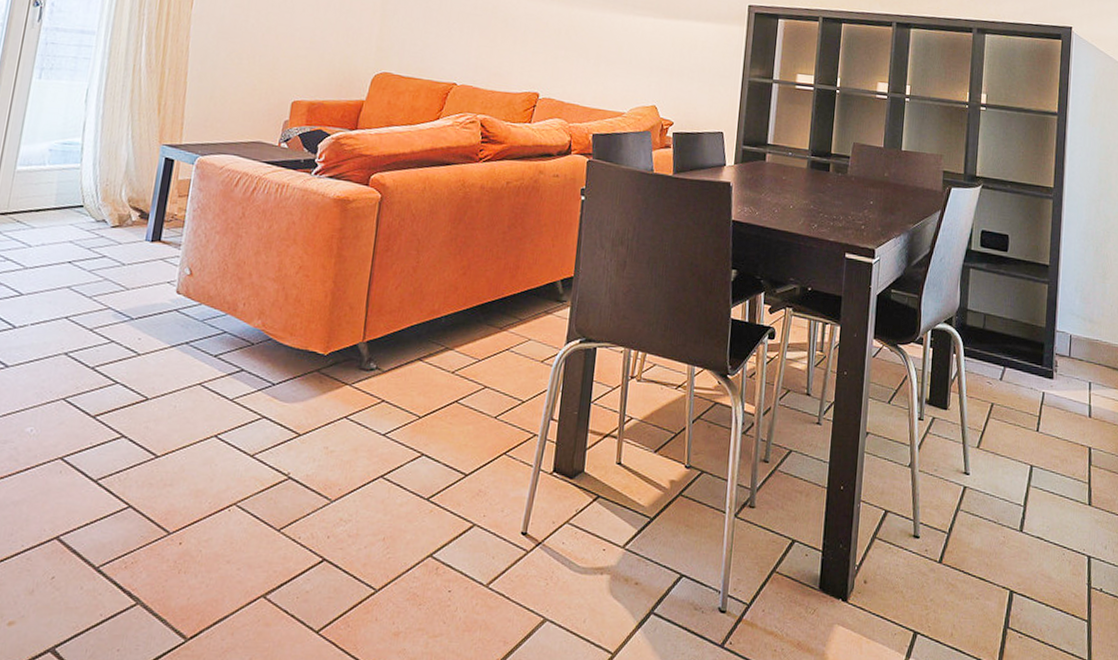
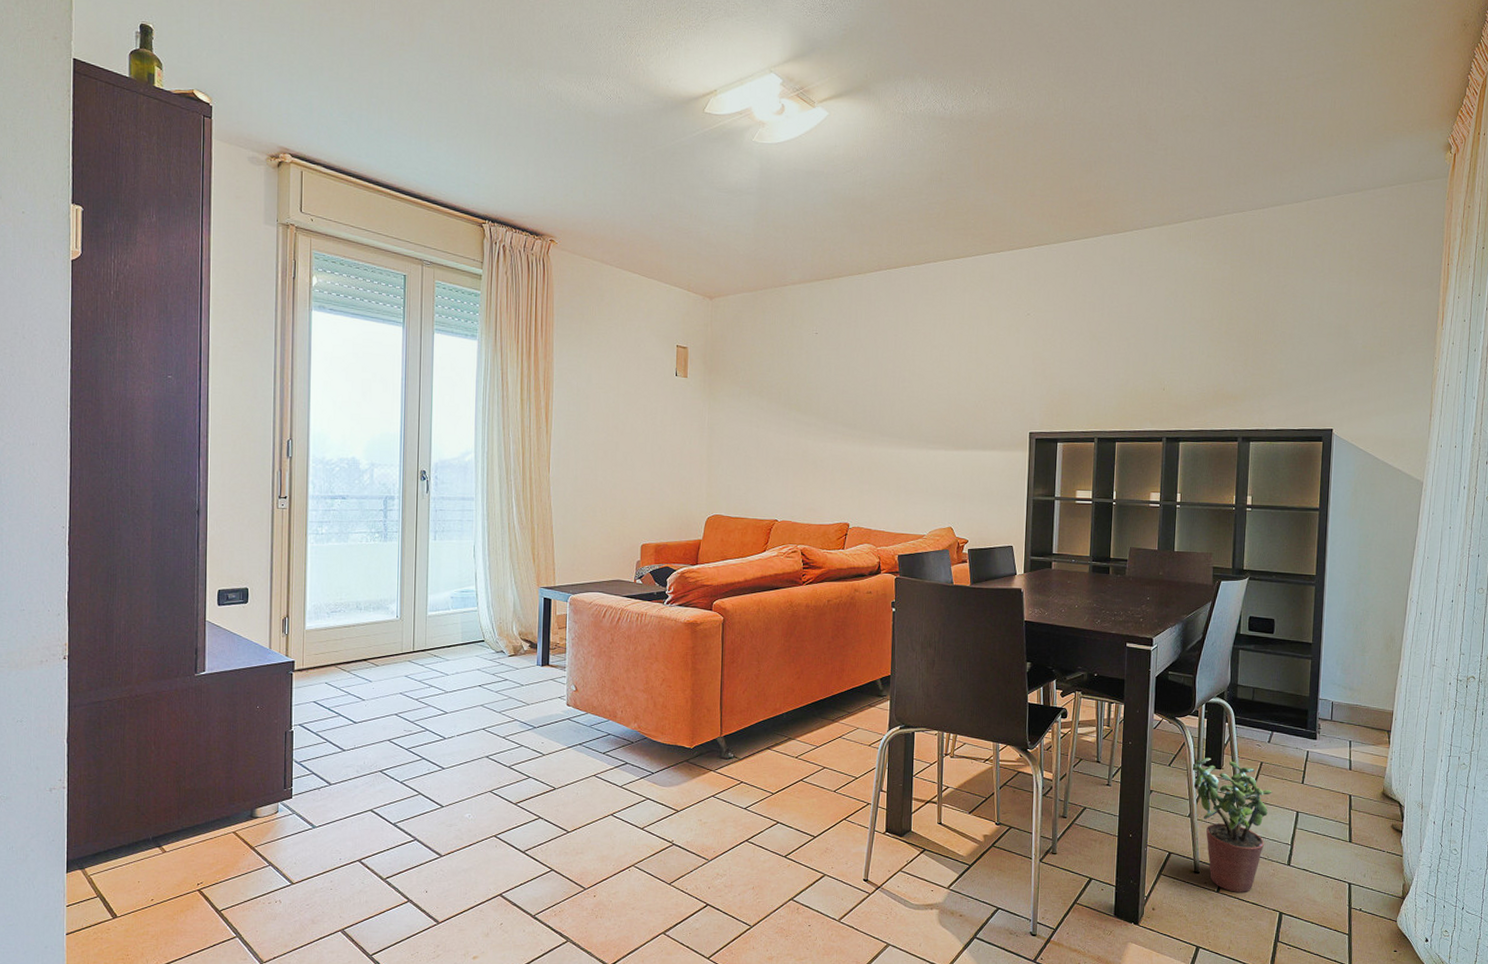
potted plant: none [913,395,1004,564] -> present [1191,758,1272,892]

